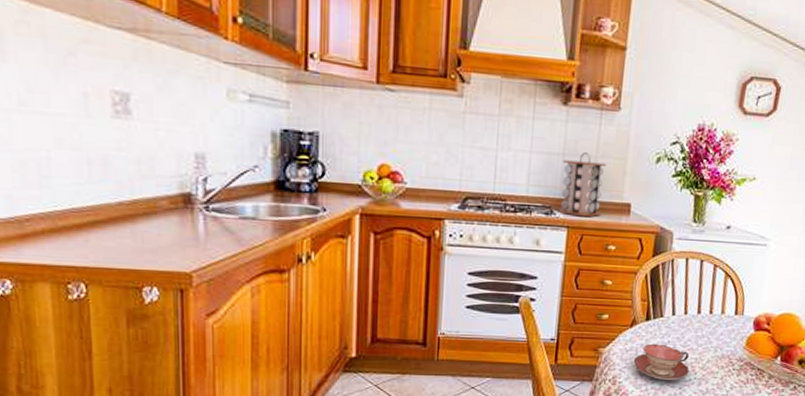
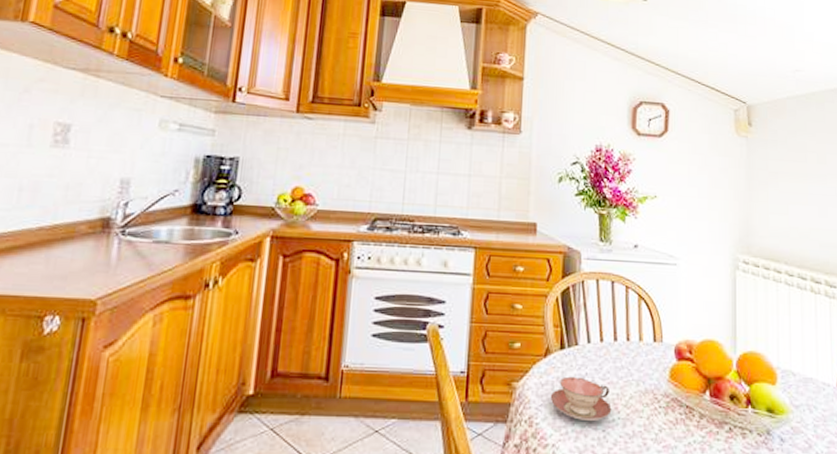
spice rack: present [558,152,606,218] -> none [465,173,510,238]

